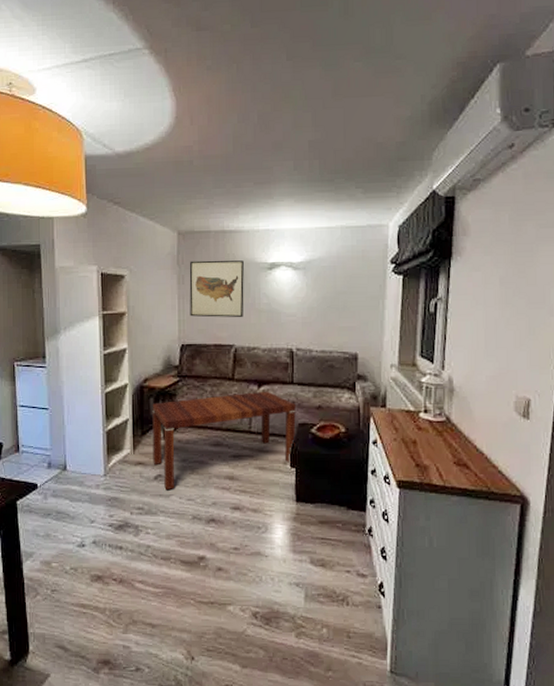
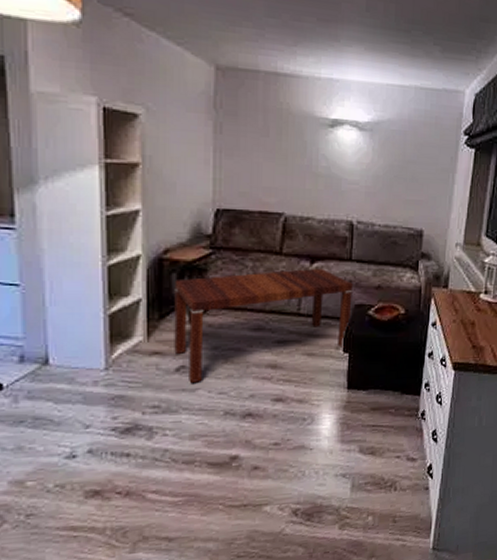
wall art: present [189,260,244,318] -> none [229,105,300,182]

